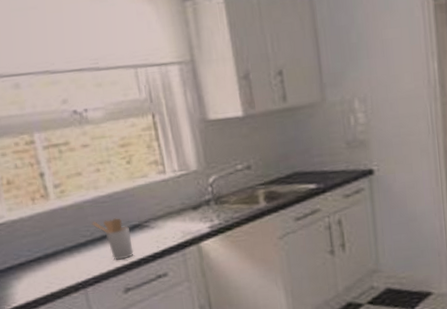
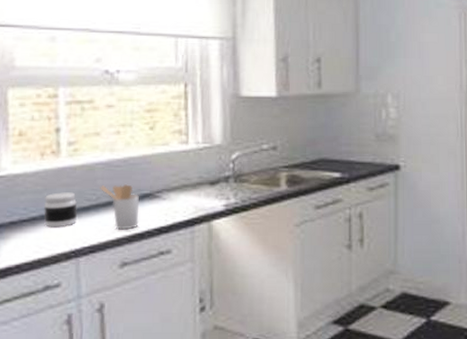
jar: none [44,231,77,265] -> present [44,192,77,228]

